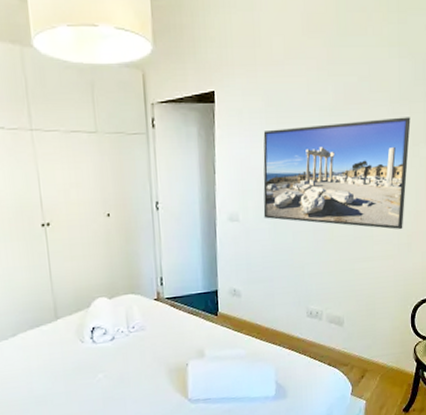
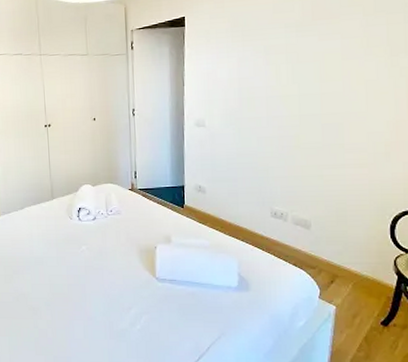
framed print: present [263,117,411,229] -> none [228,28,388,138]

